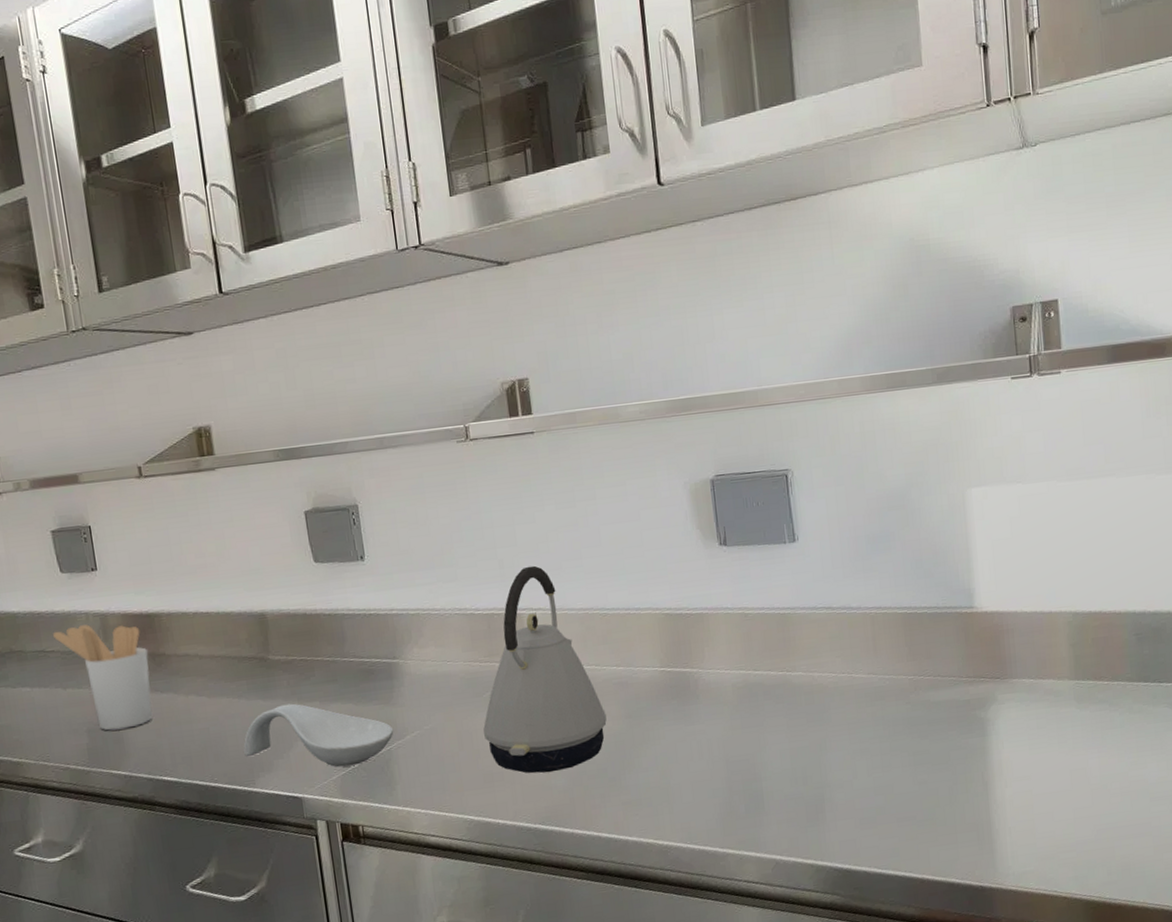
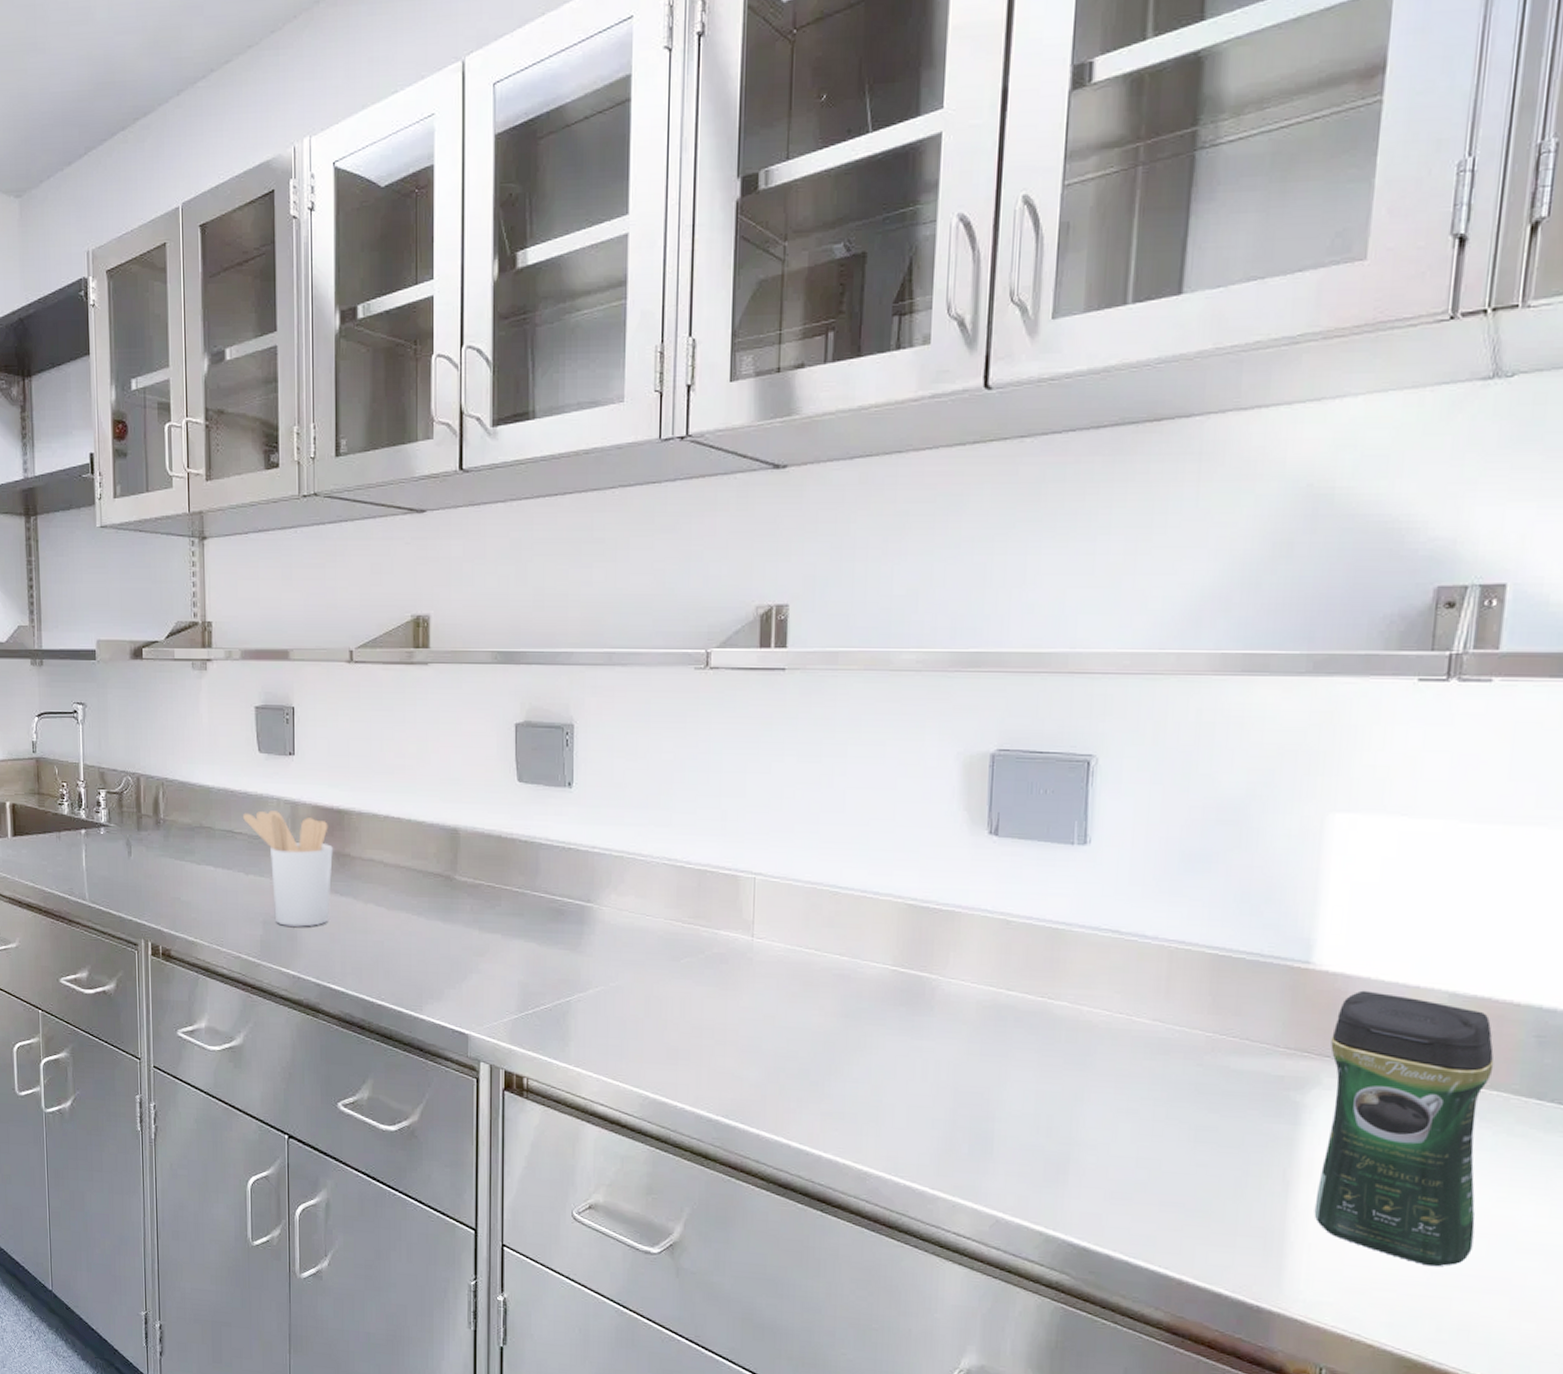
spoon rest: present [243,703,394,768] -> none [416,931,576,1011]
kettle: present [483,565,607,773] -> none [675,823,819,1062]
coffee jar: none [998,621,1121,826] -> present [1314,990,1494,1267]

